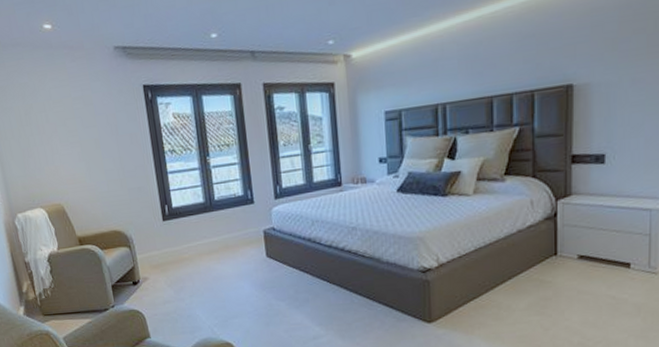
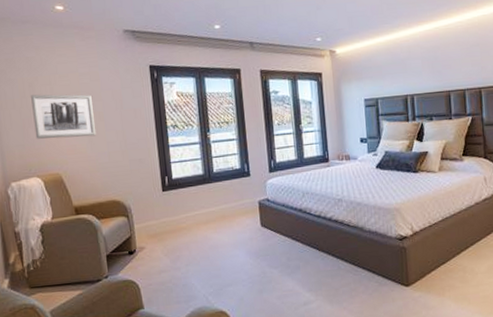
wall art: none [28,120,94,169] -> present [31,94,97,139]

